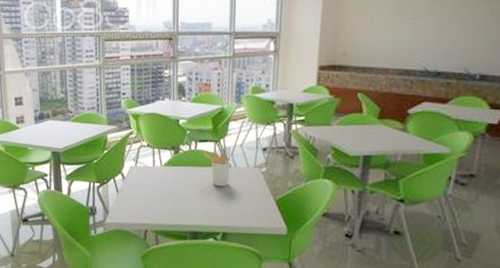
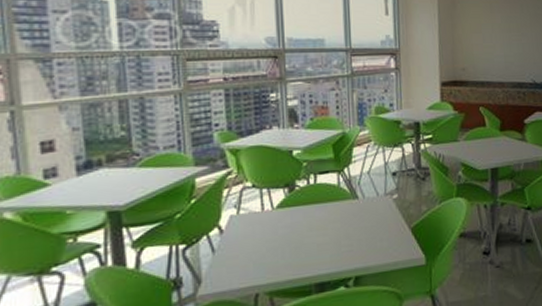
utensil holder: present [203,151,231,187] -> none [325,183,359,224]

